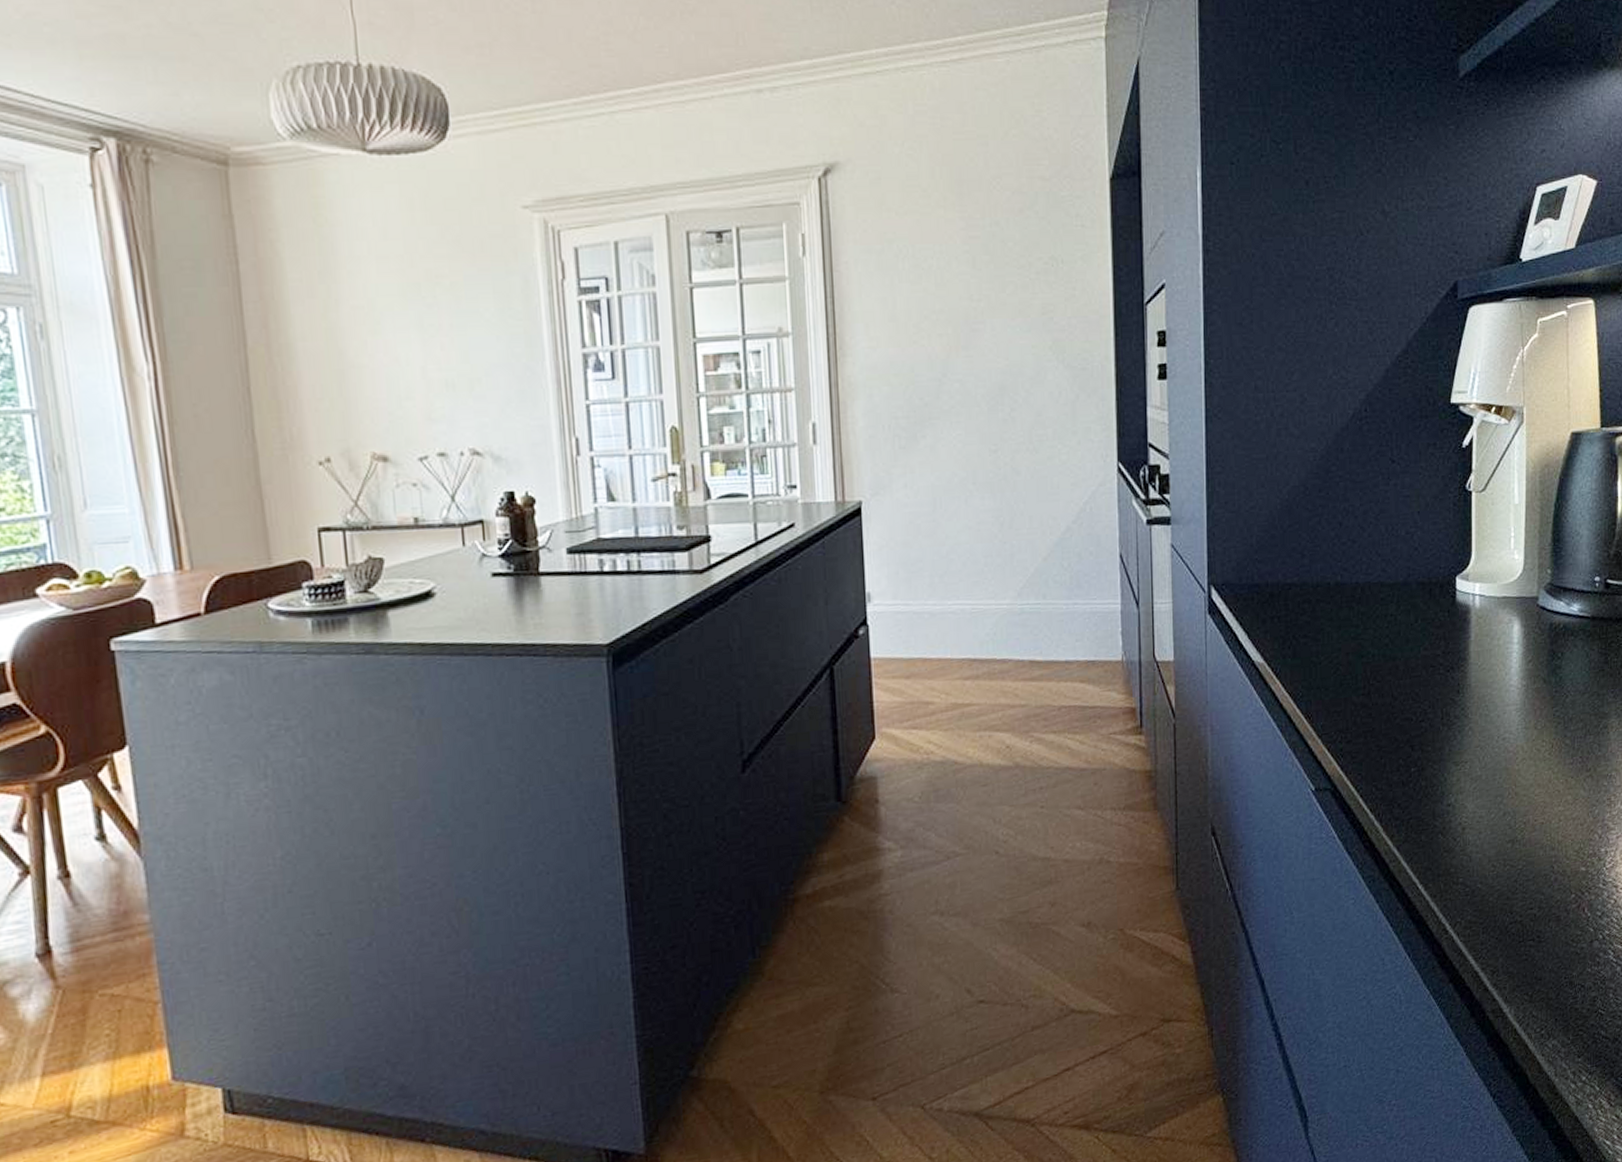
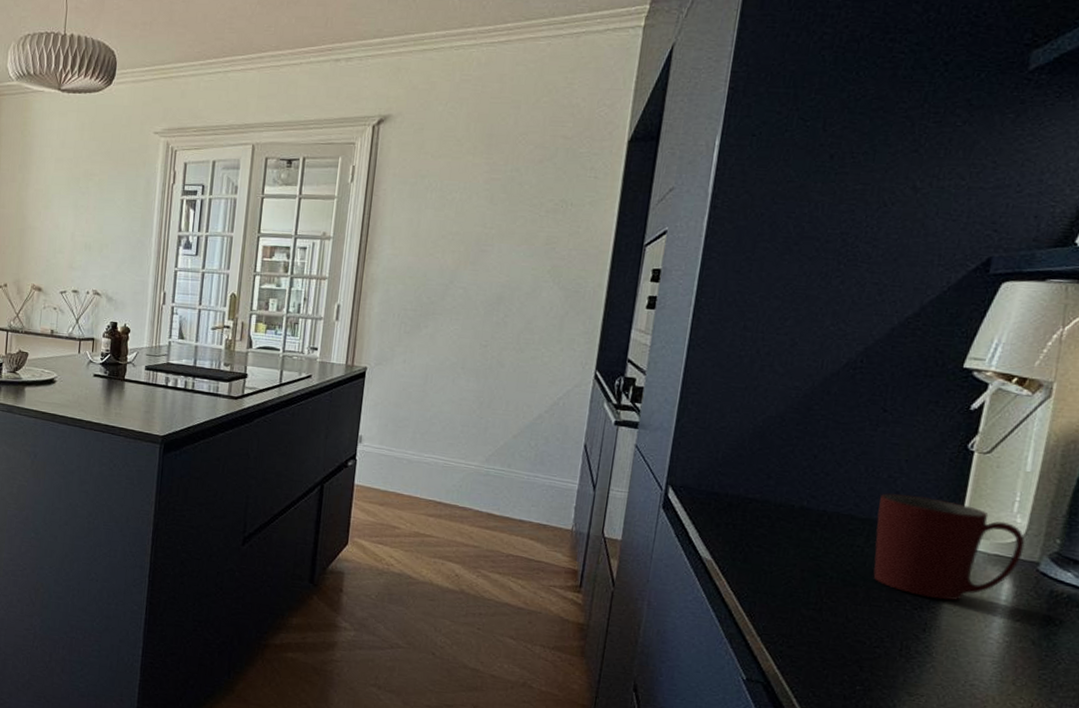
mug: none [1403,548,1524,657] -> present [873,493,1025,600]

